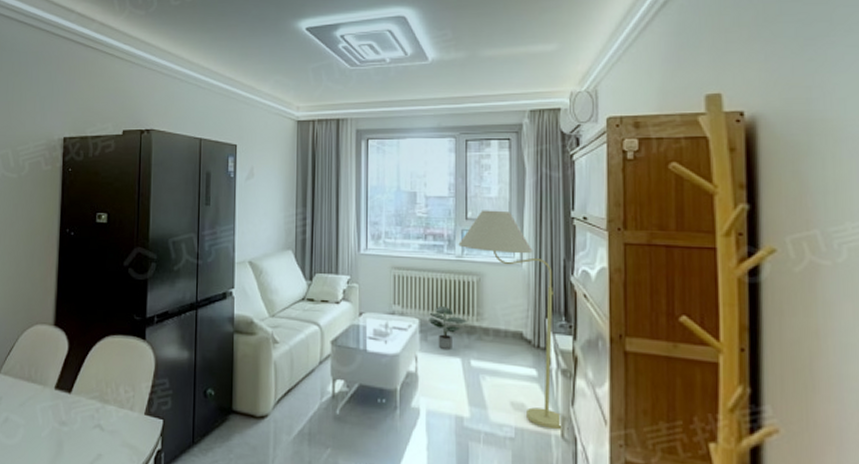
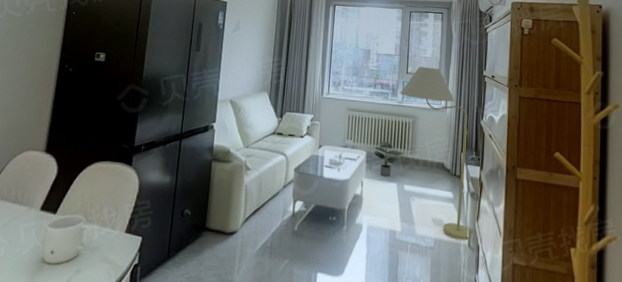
mug: none [60,394,111,448] -> present [42,214,93,264]

